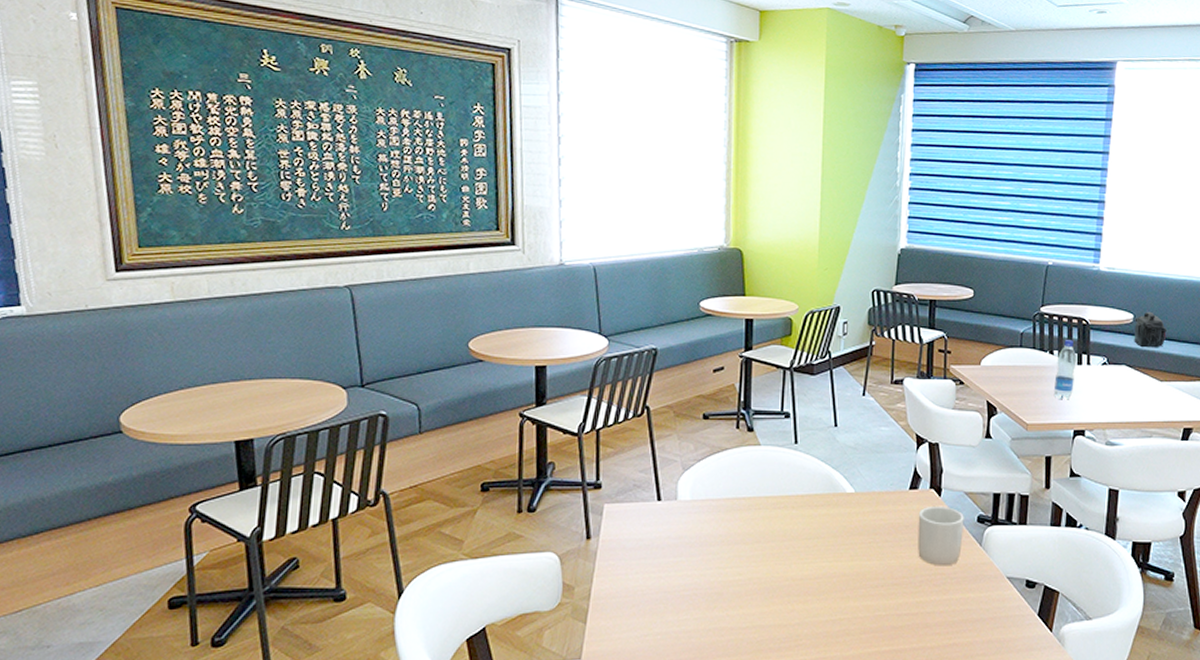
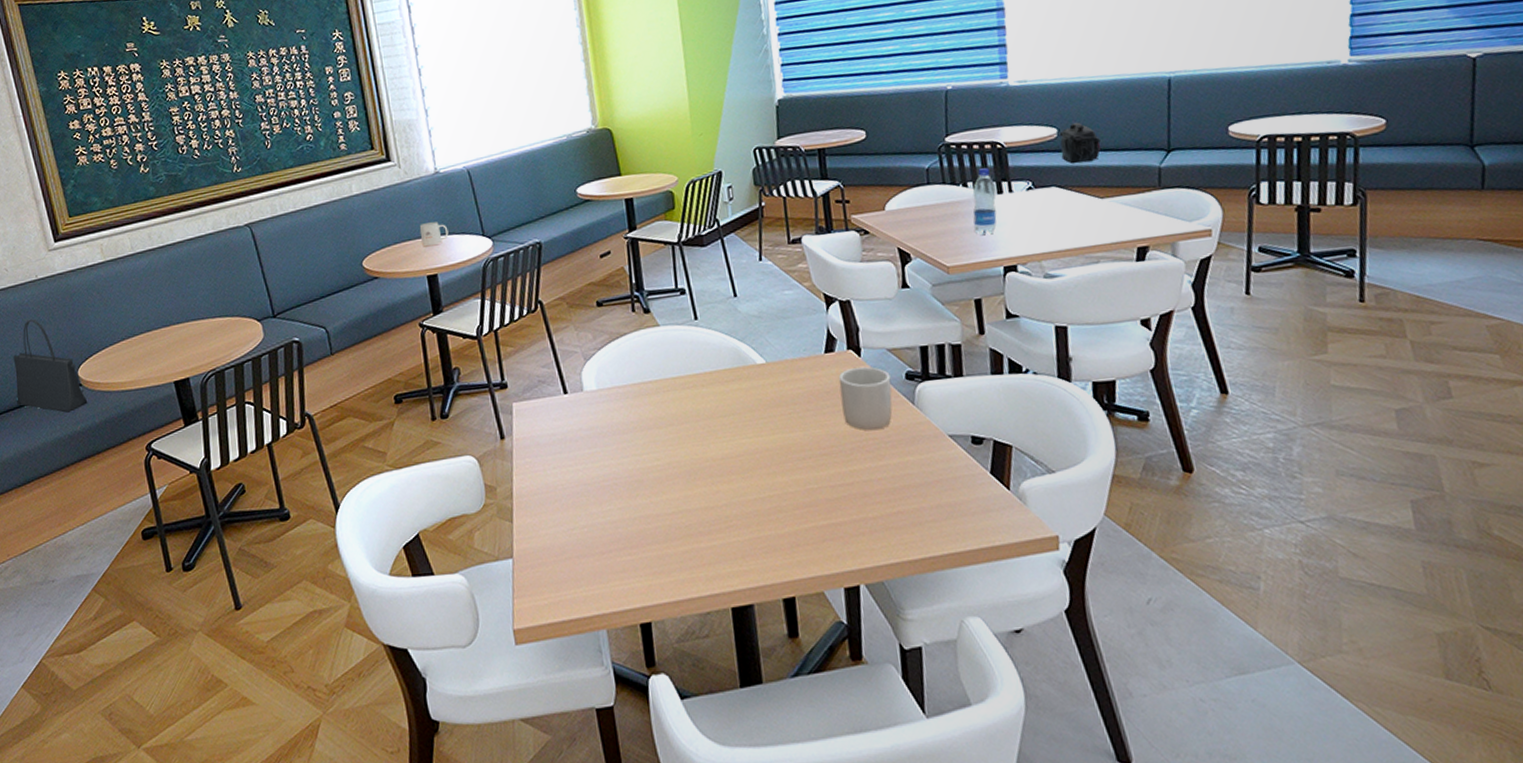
tote bag: none [37,352,127,460] -> present [13,319,88,413]
mug: none [534,313,565,338] -> present [419,222,449,248]

